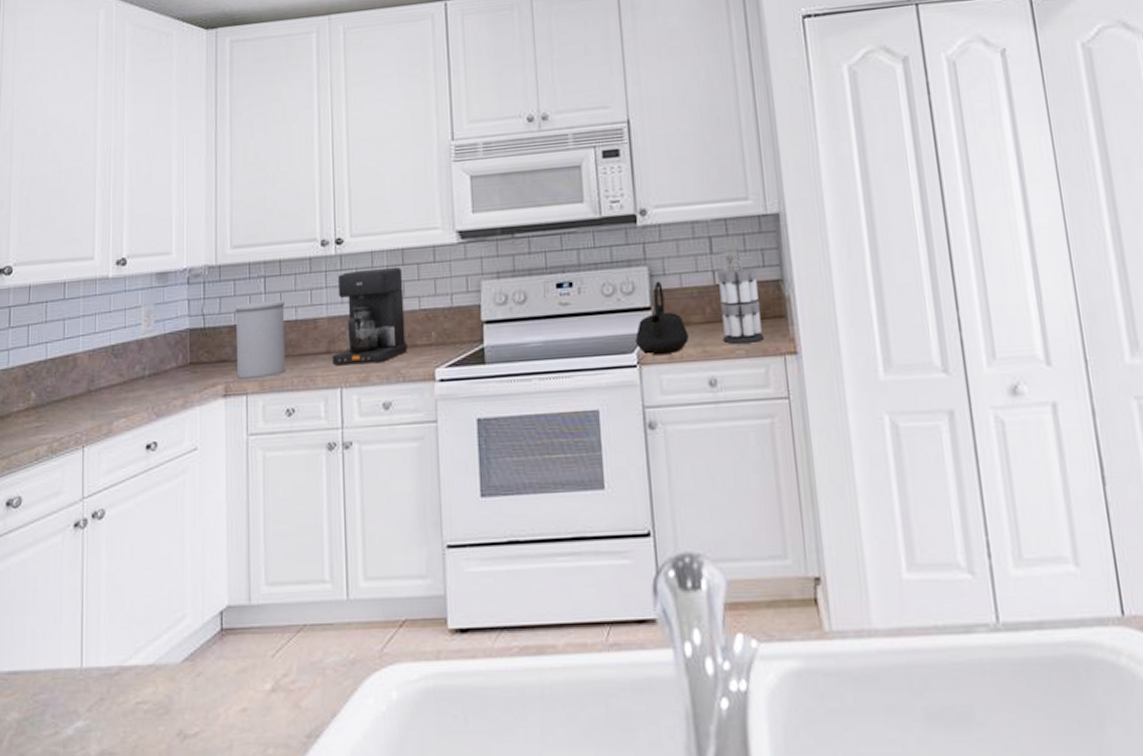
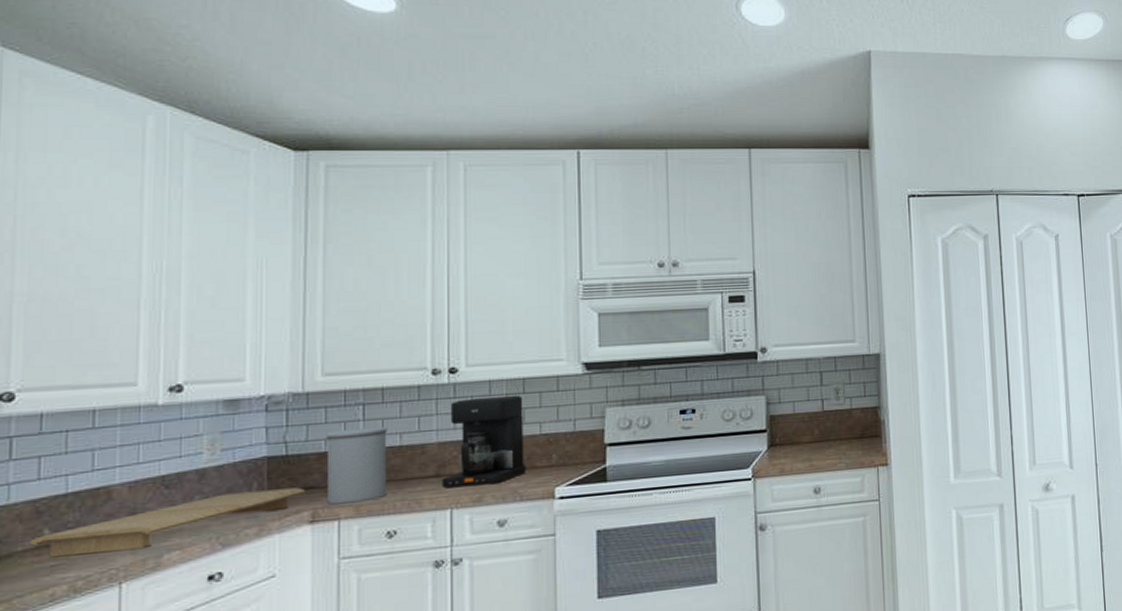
cutting board: none [22,360,220,419] -> present [30,487,306,558]
kettle: present [635,281,690,356] -> none [751,408,799,470]
spice rack: present [716,259,764,344] -> none [825,390,862,459]

